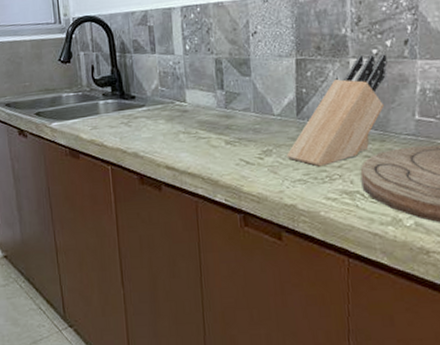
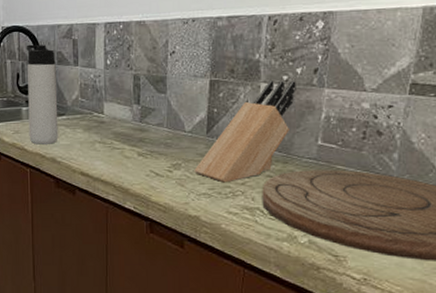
thermos bottle: none [99,33,140,140] -> present [26,44,59,145]

